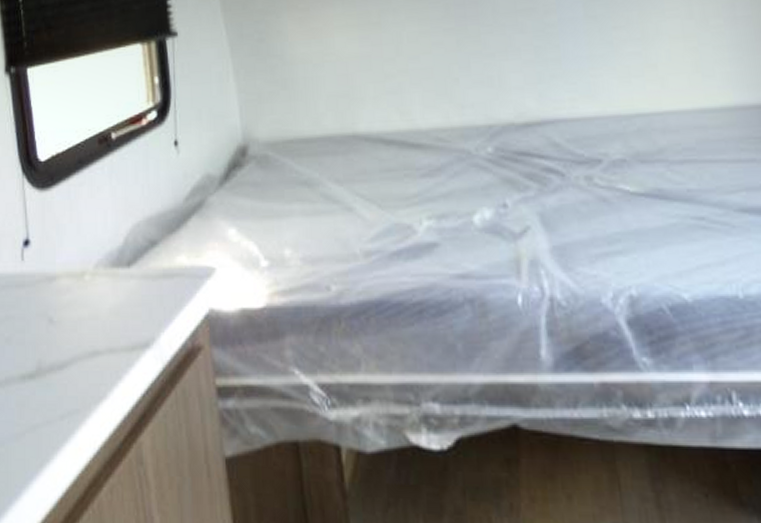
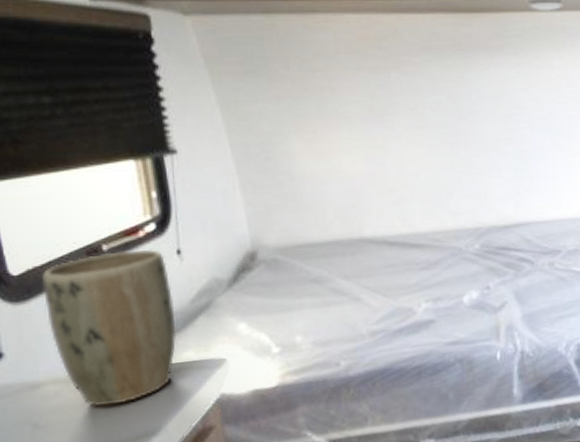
plant pot: none [63,138,171,308] -> present [42,249,177,407]

